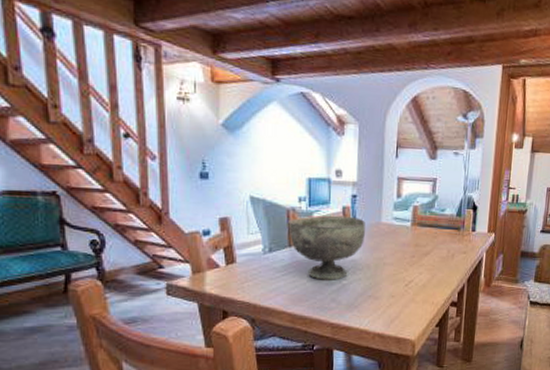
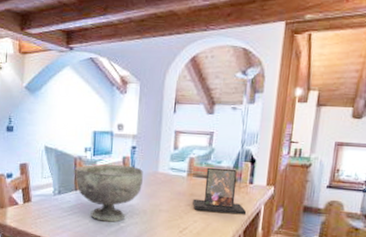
photo frame: none [418,215,470,264] -> present [193,167,247,215]

